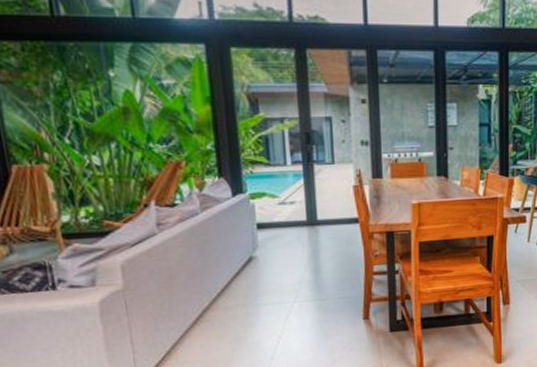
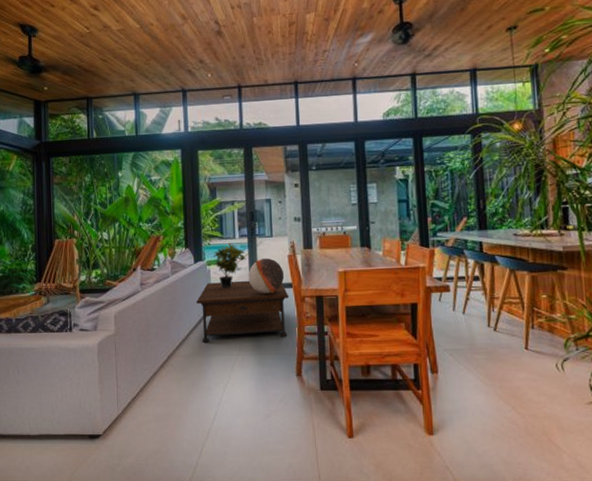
coffee table: none [236,216,355,292] -> present [195,280,290,343]
potted plant: none [257,171,301,226] -> present [212,243,246,288]
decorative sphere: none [304,189,350,232] -> present [248,258,285,294]

